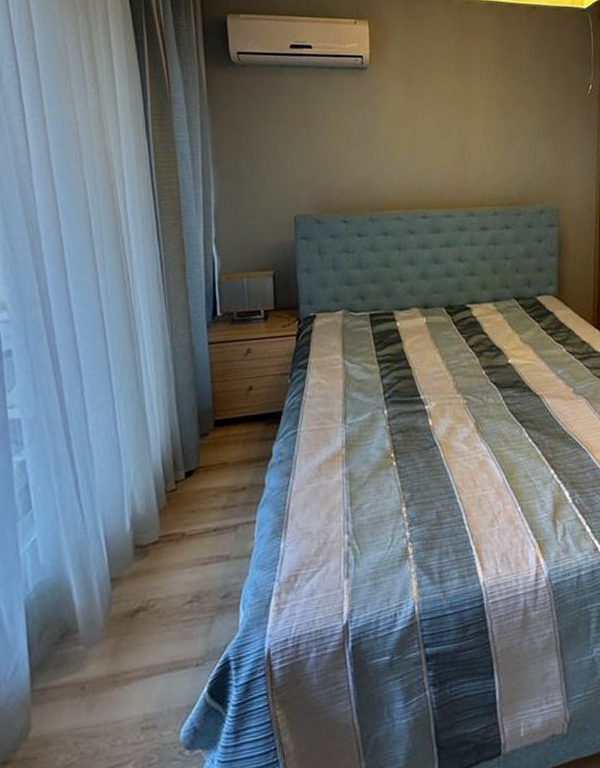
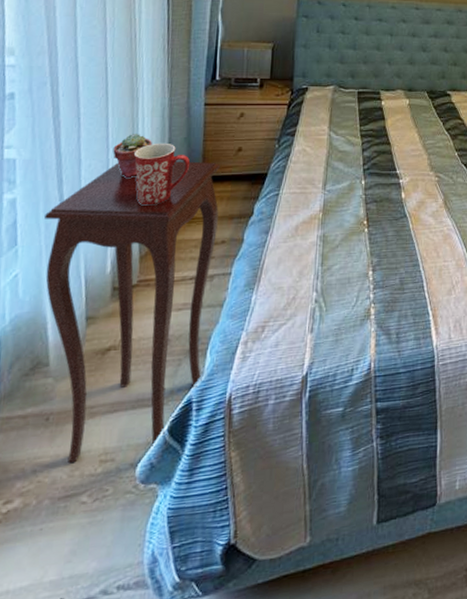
side table: none [57,404,237,733] -> present [45,161,221,464]
potted succulent: none [118,381,158,429] -> present [113,134,152,178]
mug: none [140,388,201,457] -> present [133,142,191,206]

